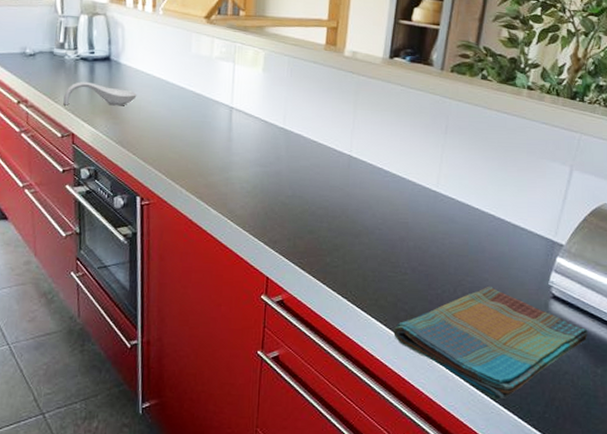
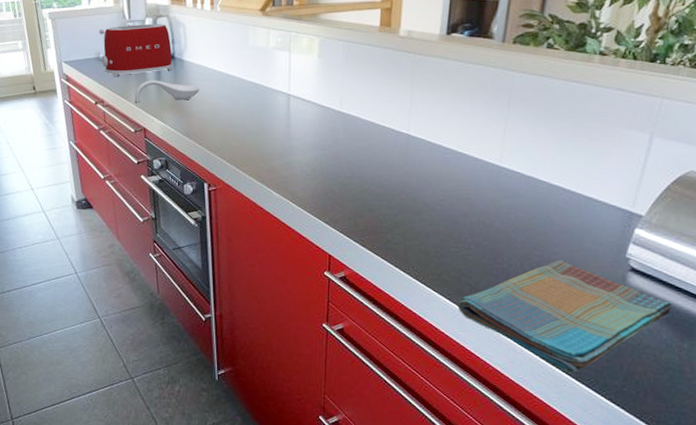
toaster: none [26,20,109,76] -> present [99,24,173,77]

